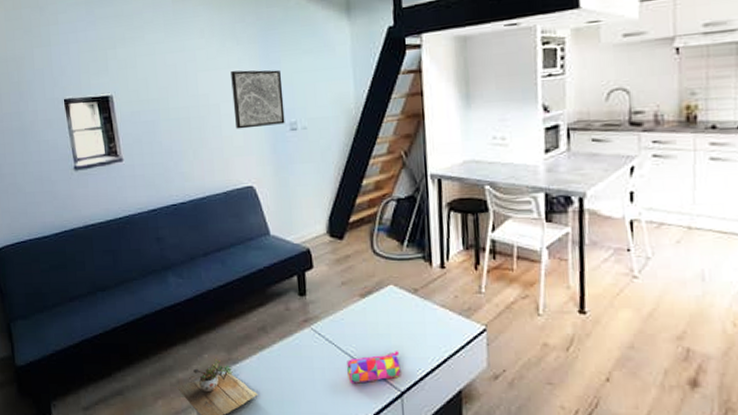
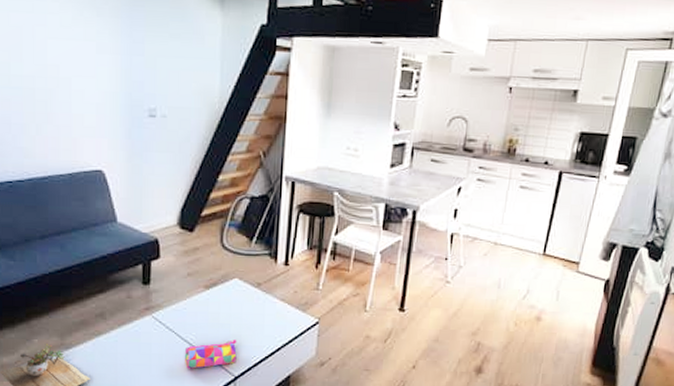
wall art: present [231,70,285,129] -> none [87,43,144,109]

